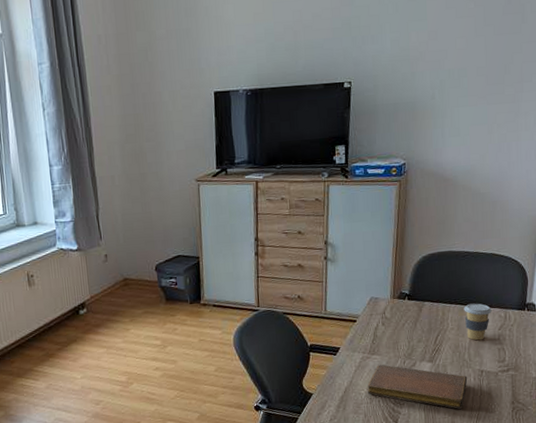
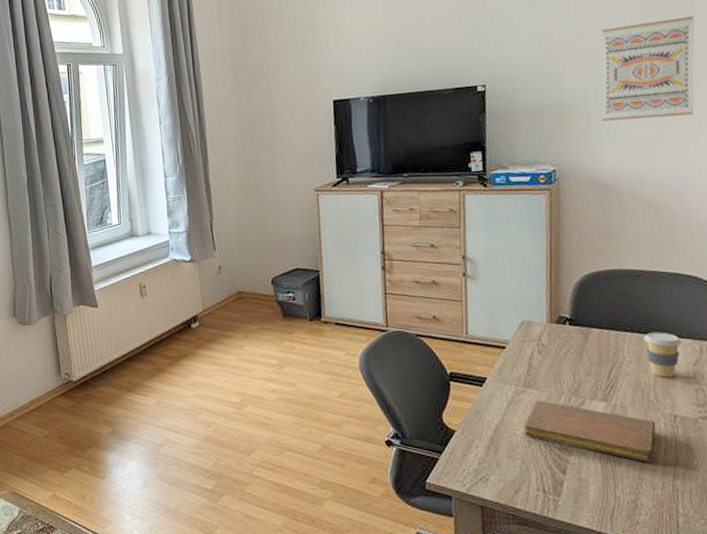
wall art: none [445,25,525,120] -> present [600,16,695,122]

